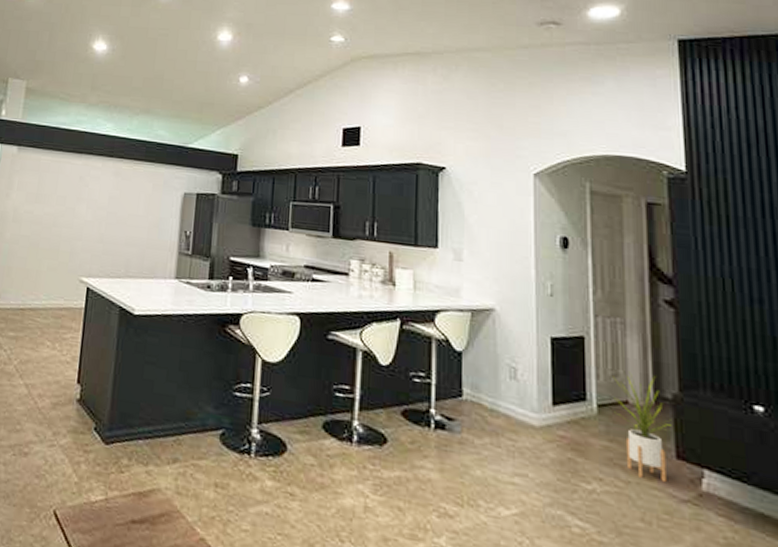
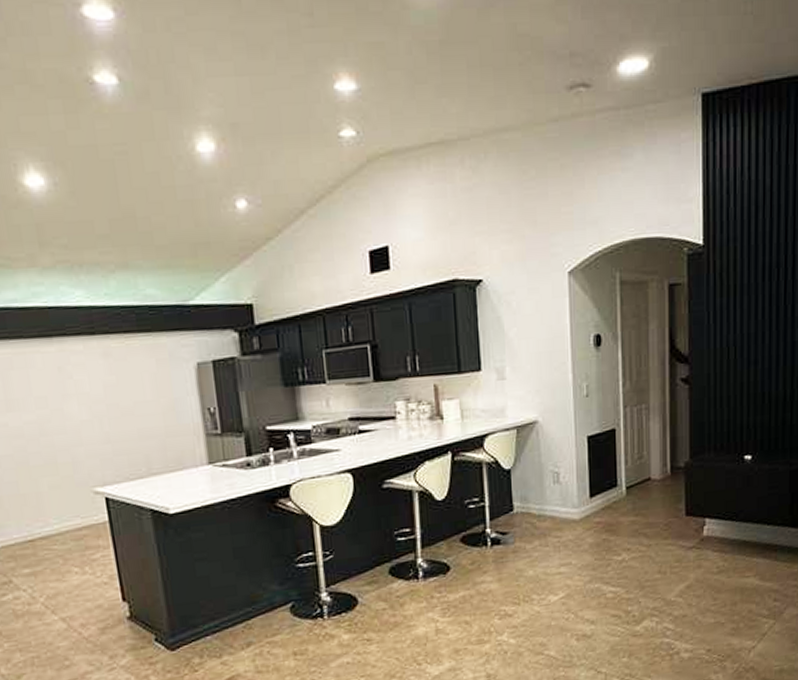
house plant: present [611,371,672,482] -> none [637,450,683,539]

